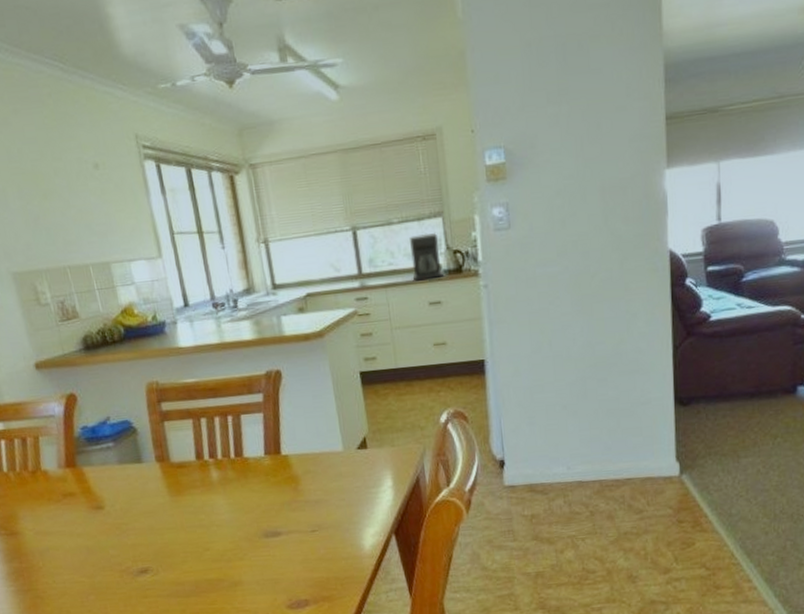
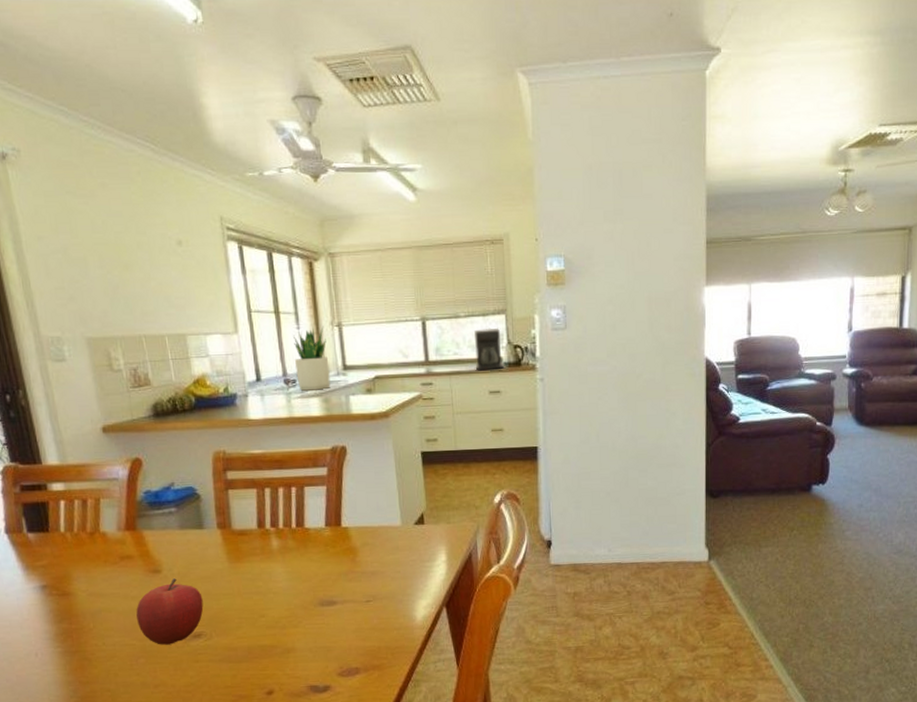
fruit: none [82,514,148,582] -> present [136,578,204,645]
planter: none [219,243,261,314] -> present [293,326,331,391]

